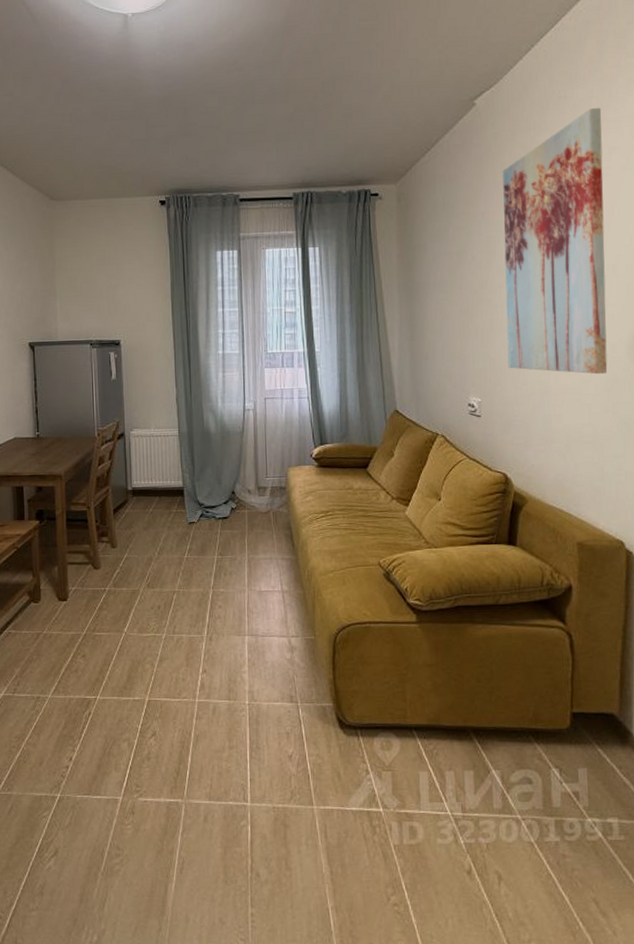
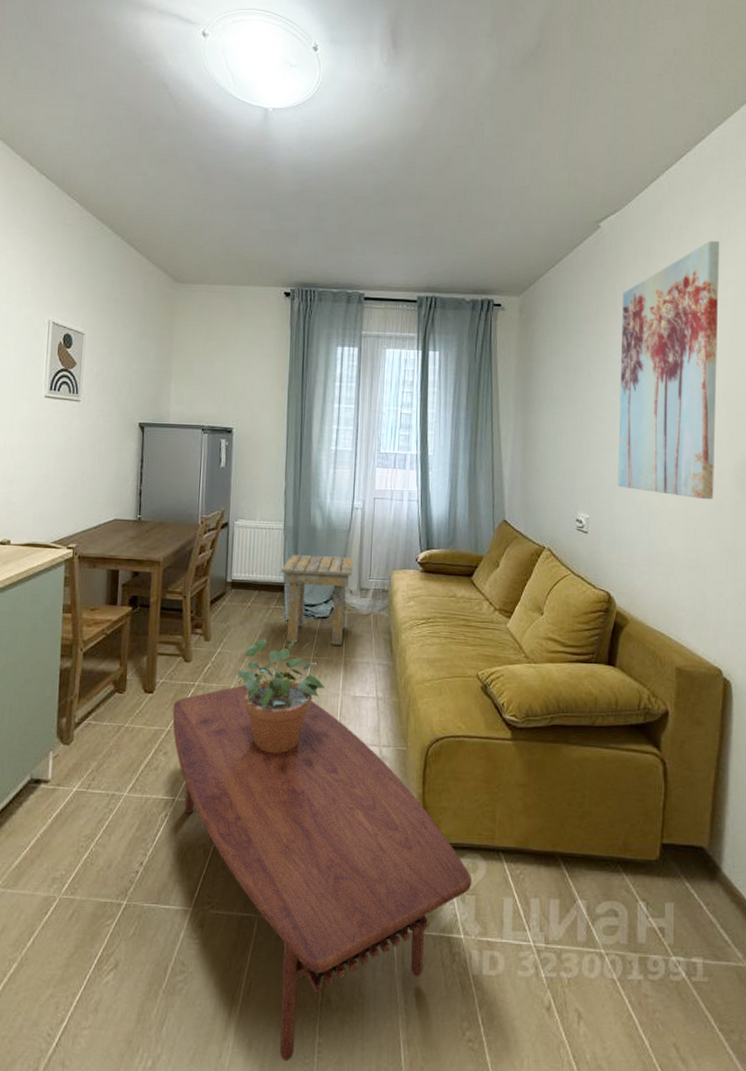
coffee table: none [87,580,388,931] -> present [172,679,473,1062]
potted plant: none [145,541,231,650] -> present [237,637,325,754]
side table: none [179,458,250,544] -> present [280,554,354,645]

